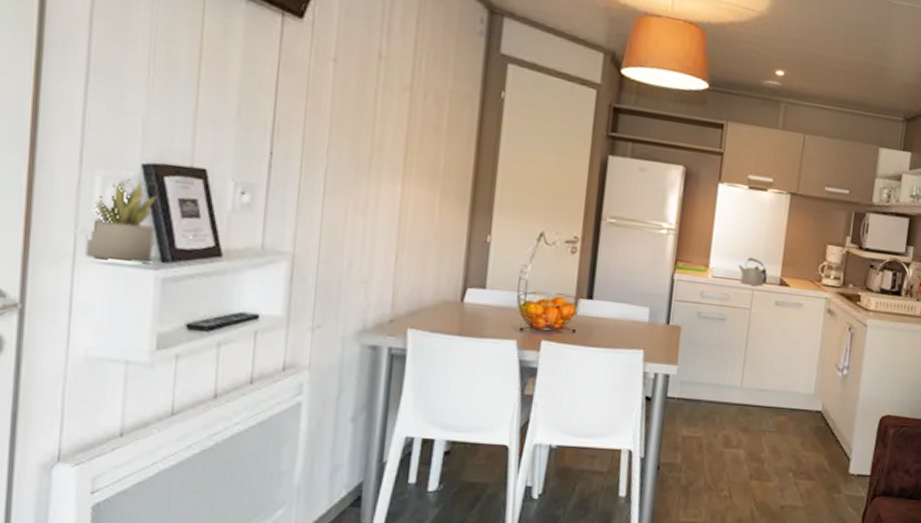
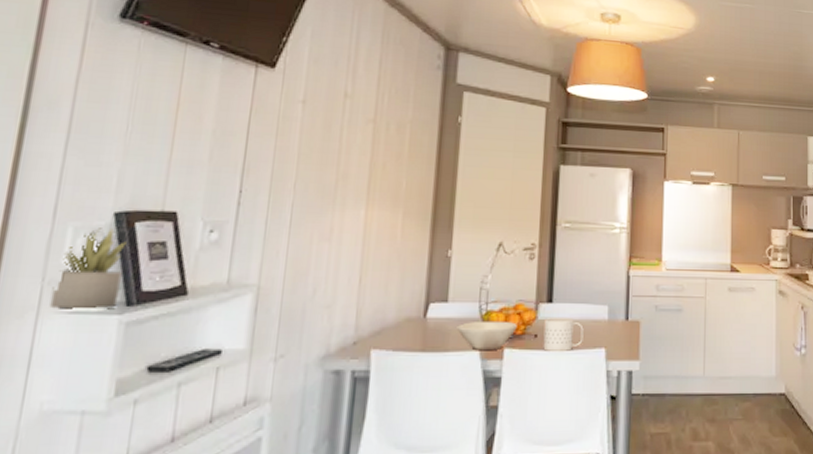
bowl: none [494,310,556,342] -> present [457,320,517,351]
mug: none [580,314,623,350] -> present [543,318,584,352]
kettle: present [738,257,768,287] -> none [690,247,718,275]

